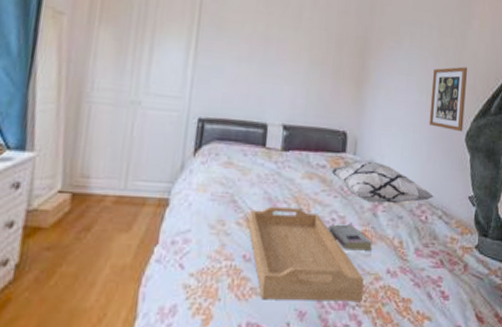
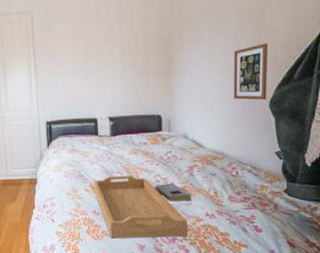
decorative pillow: present [330,161,434,204] -> none [150,134,242,166]

